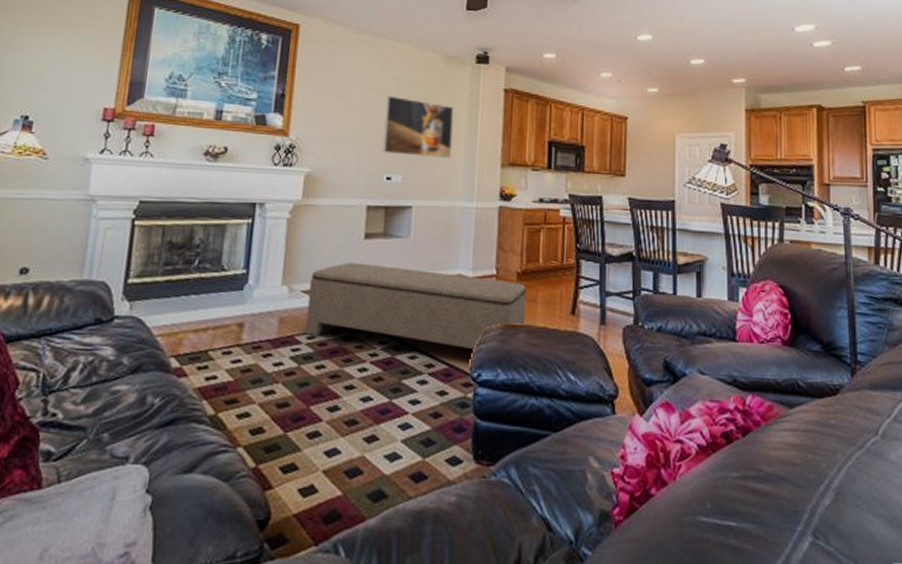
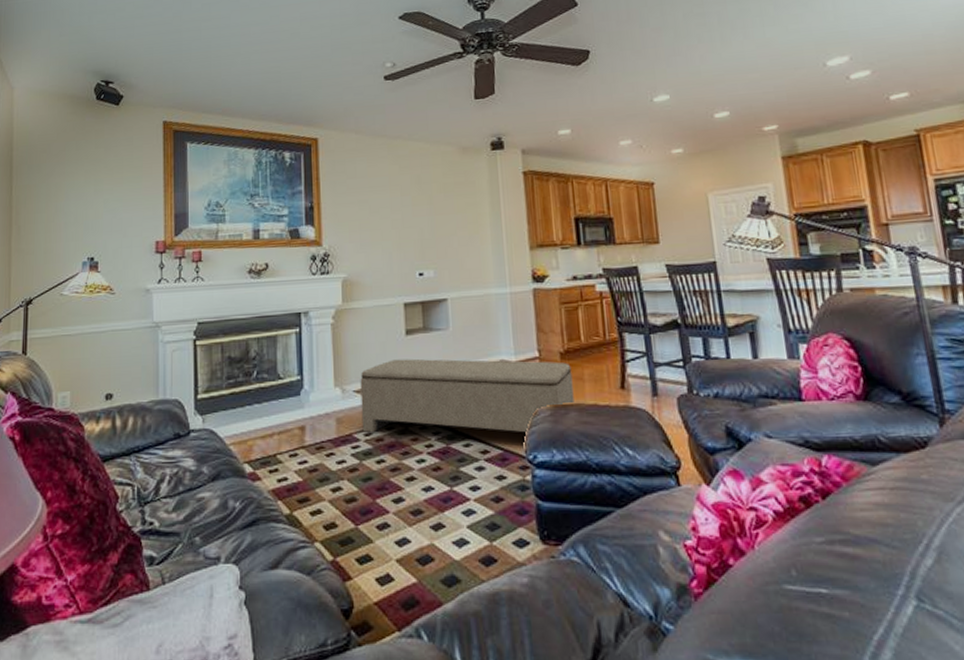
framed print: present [382,95,454,159] -> none [407,193,480,250]

